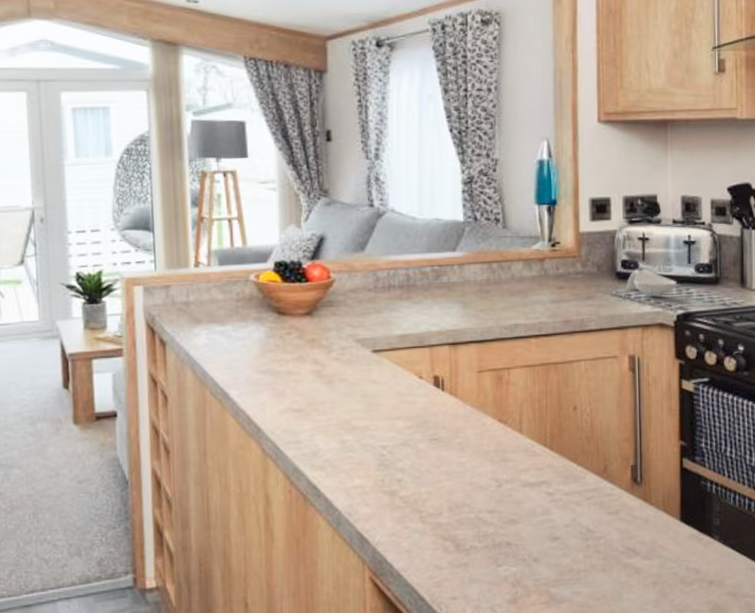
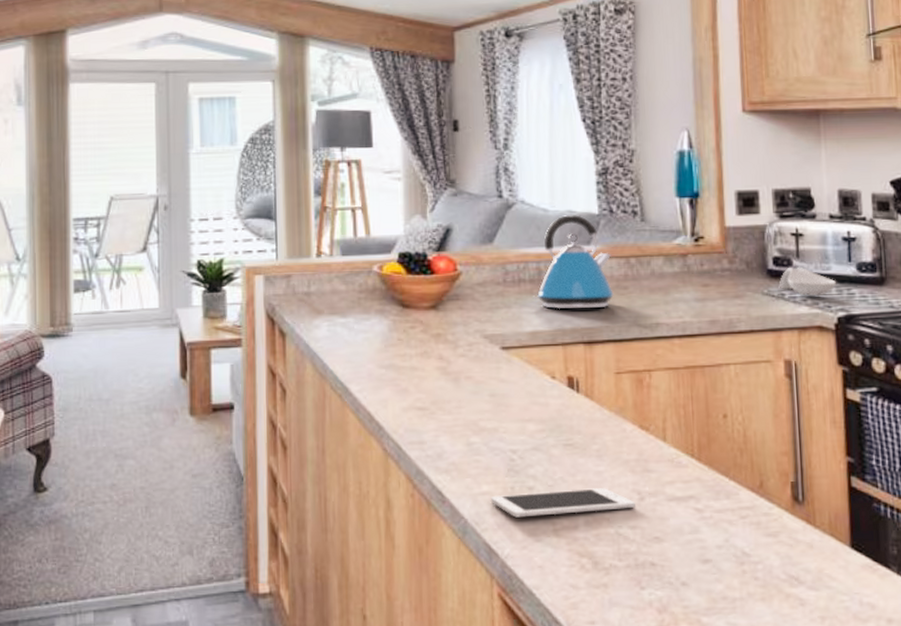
cell phone: none [362,477,494,508] -> present [490,488,635,518]
kettle: none [402,223,477,314] -> present [532,215,614,310]

